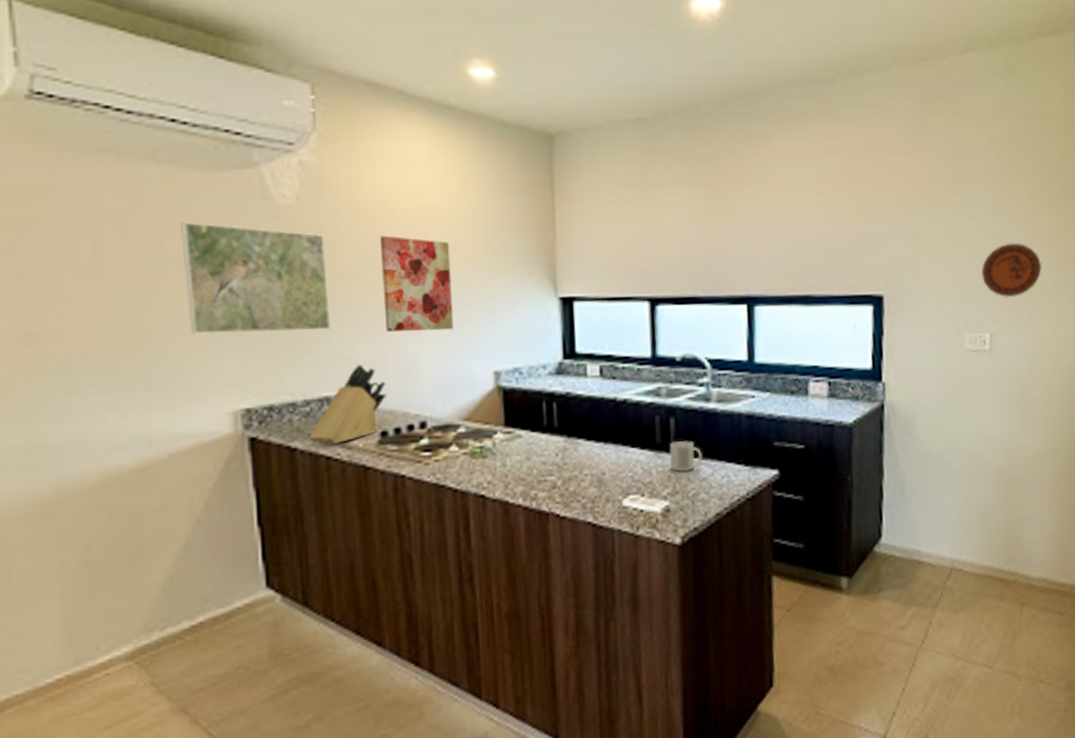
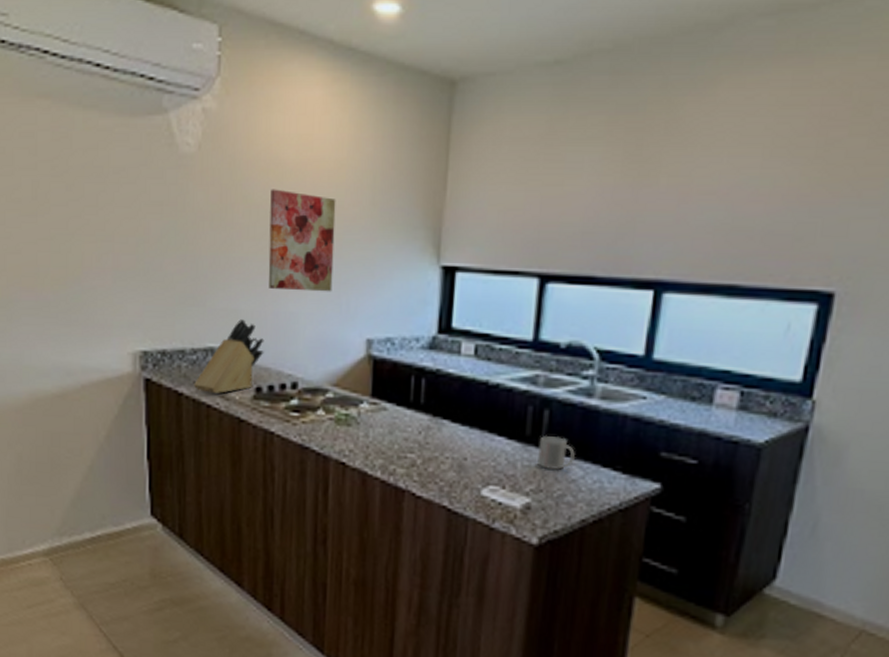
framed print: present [181,222,330,334] -> none [100,167,221,282]

